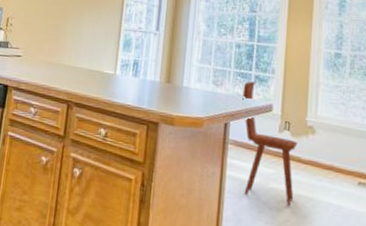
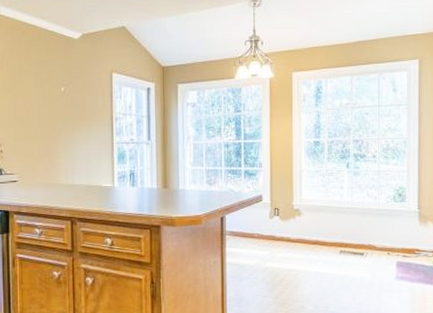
dining chair: present [242,81,298,206] -> none [235,176,287,280]

